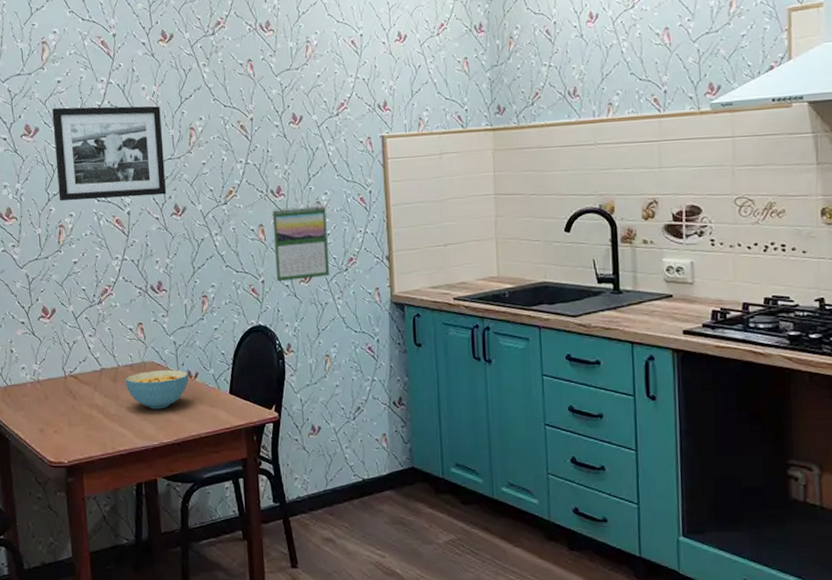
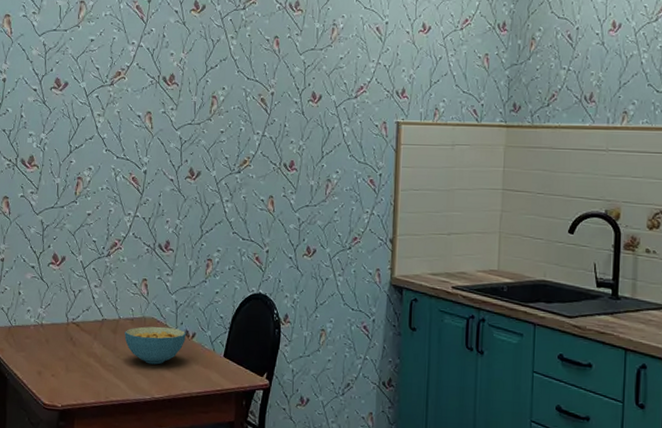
picture frame: present [52,106,167,202] -> none [80,65,186,158]
calendar: present [272,205,329,282] -> none [281,181,336,254]

